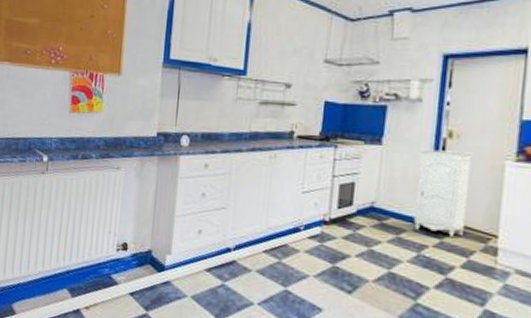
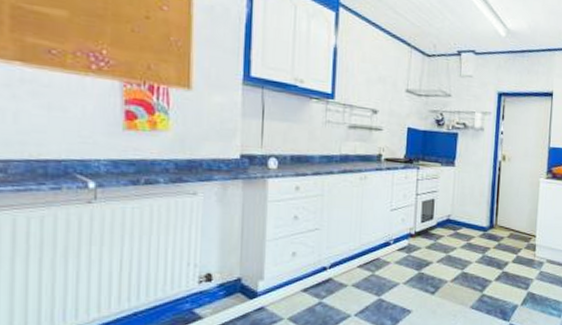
storage cabinet: present [414,149,473,237] -> none [480,170,519,239]

